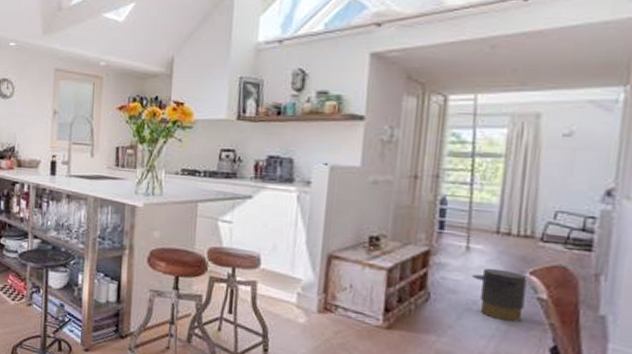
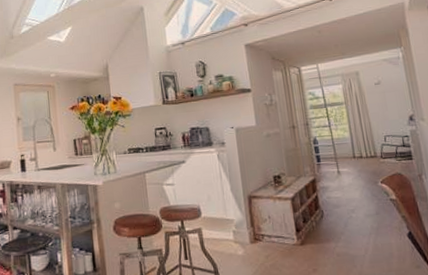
trash can: present [472,268,527,323] -> none [346,183,385,221]

